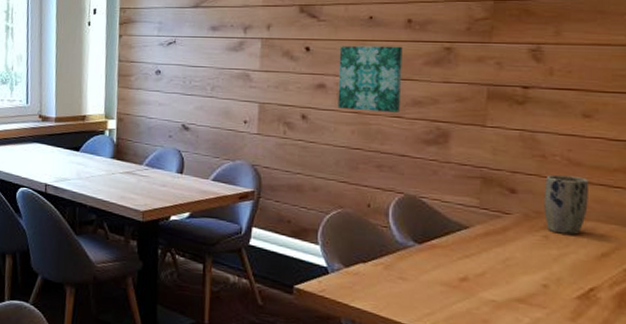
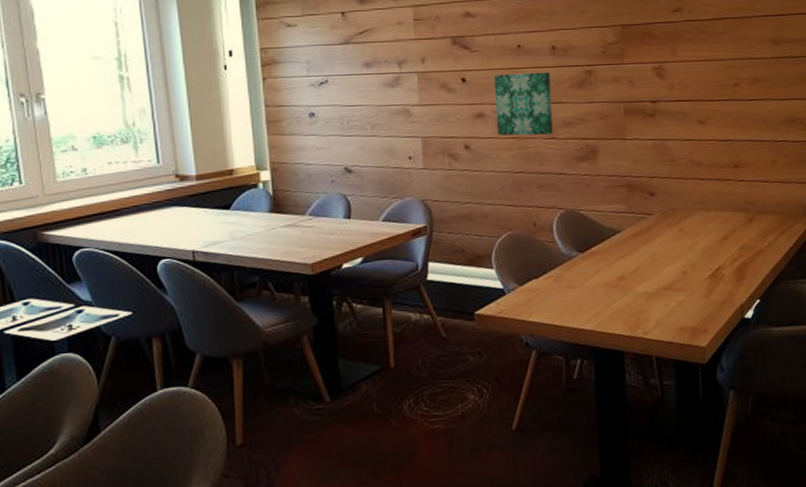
plant pot: present [544,174,590,235] -> none [676,174,710,226]

